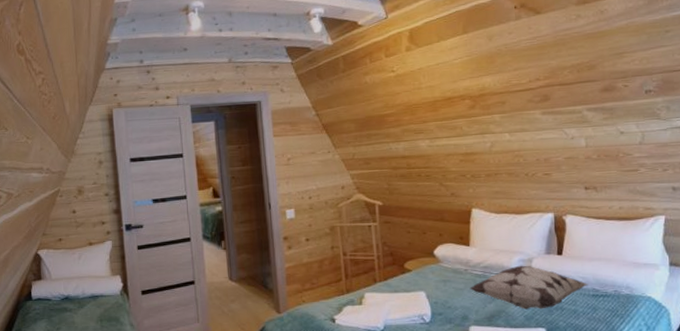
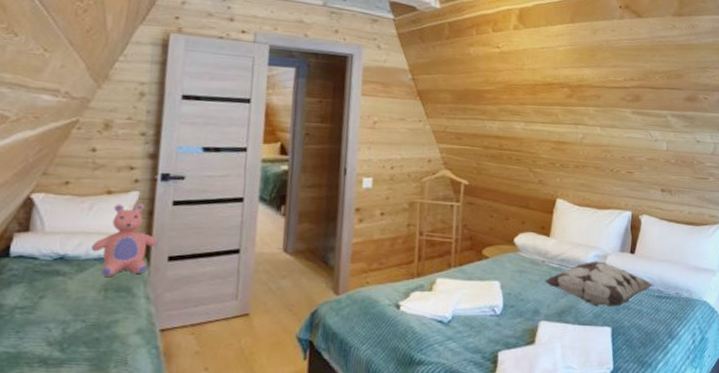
teddy bear: none [85,250,132,311] -> present [91,203,158,278]

